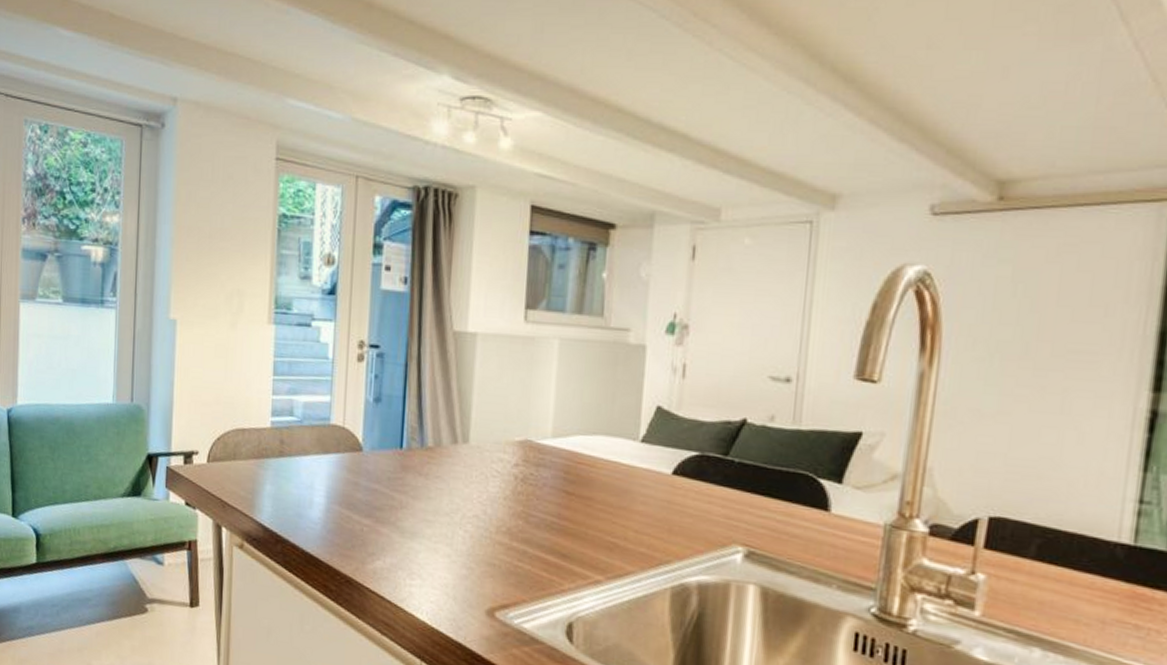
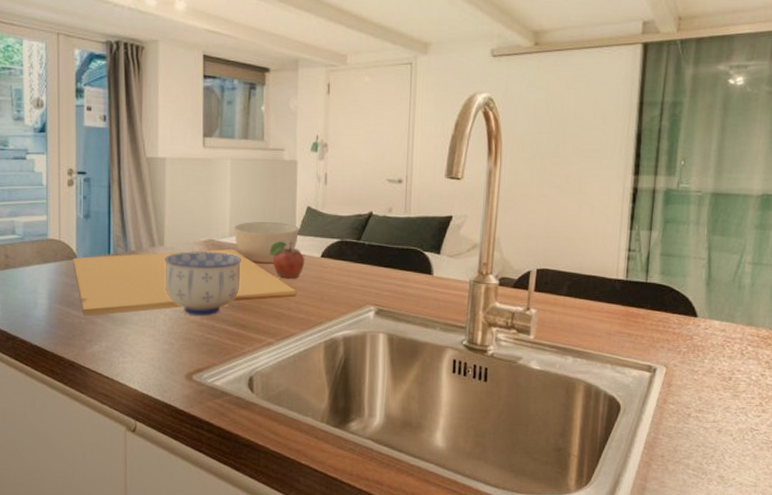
cutting board: none [357,449,637,525] -> present [73,248,297,317]
bowl: none [466,453,567,537] -> present [164,251,242,316]
bowl: none [558,421,644,479] -> present [234,222,299,265]
fruit: none [603,448,651,500] -> present [270,241,305,279]

